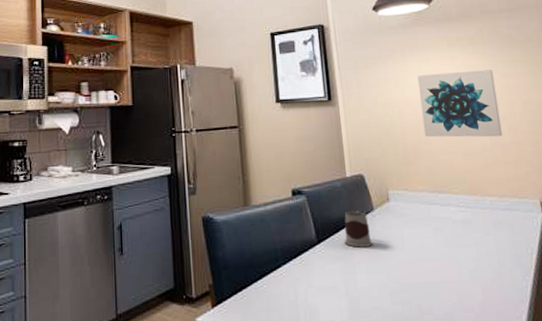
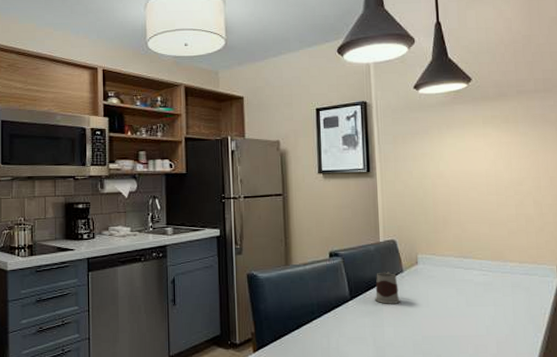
wall art: present [417,70,503,137] -> none [451,147,528,209]

